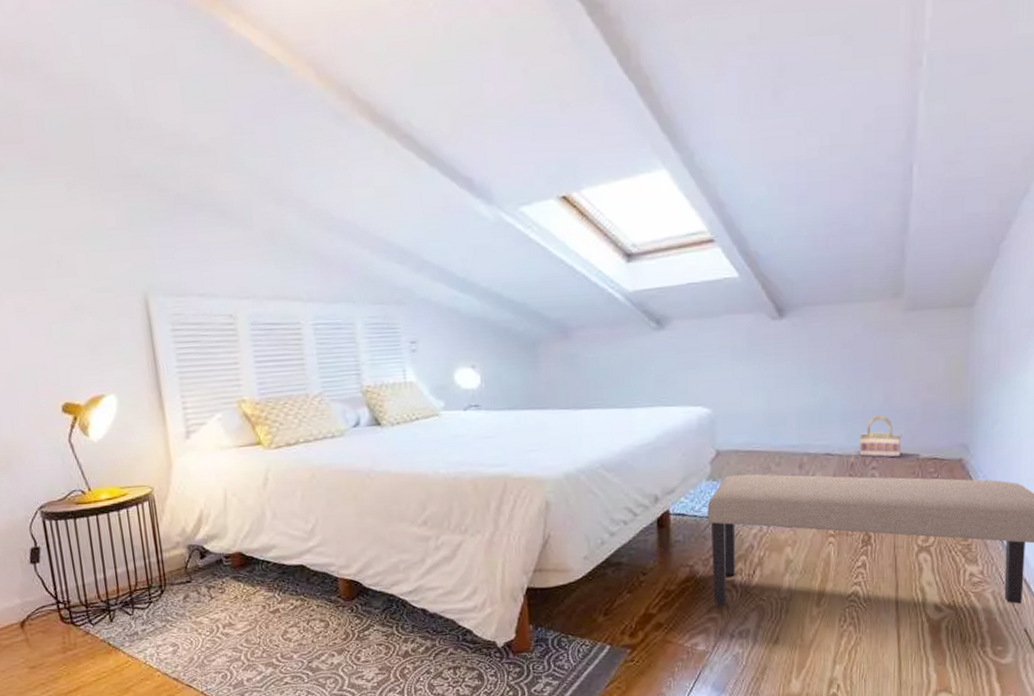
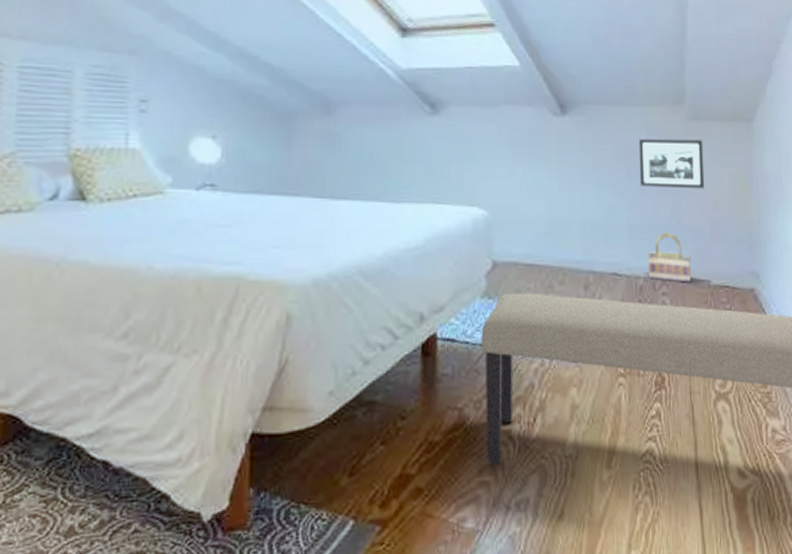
picture frame: none [854,328,920,377] -> present [638,138,705,189]

